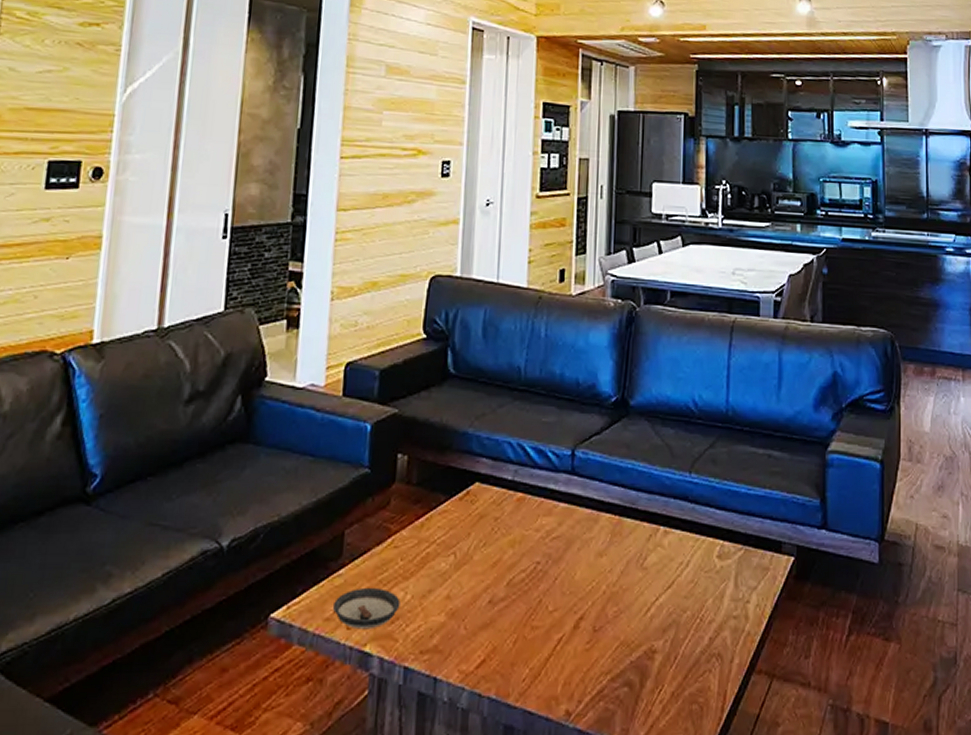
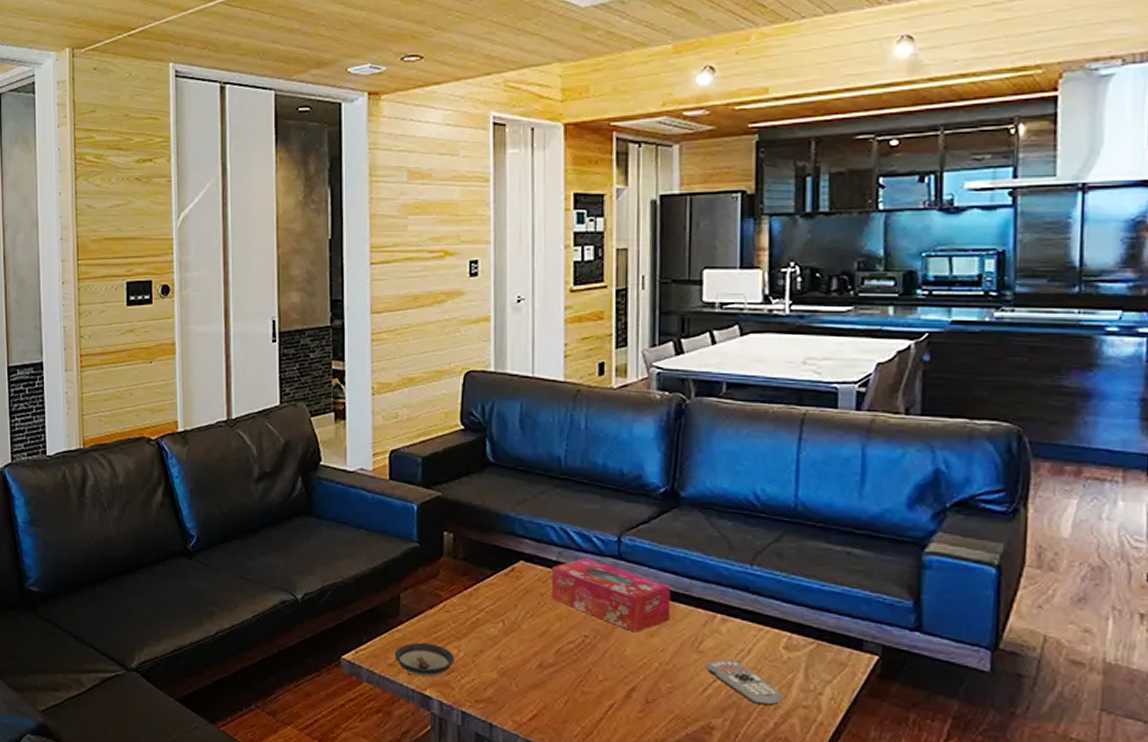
tissue box: none [505,475,620,554] -> present [551,557,671,633]
remote control: none [650,574,716,620] -> present [706,659,783,706]

